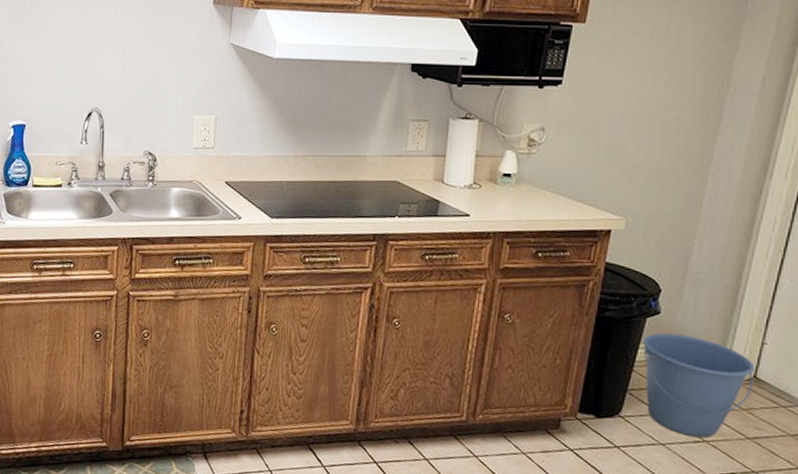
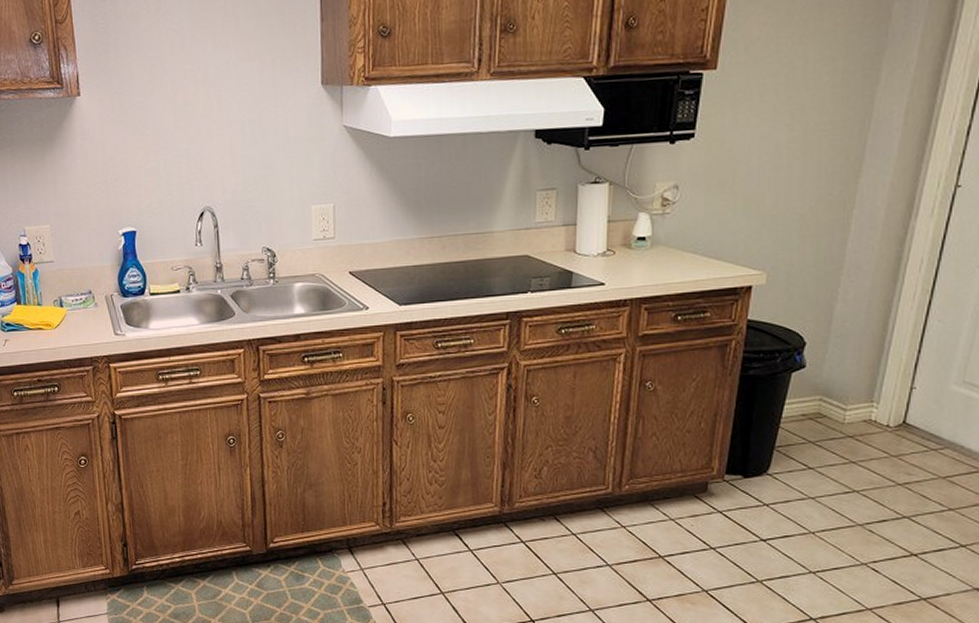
bucket: present [642,333,756,438] -> none [788,386,905,489]

